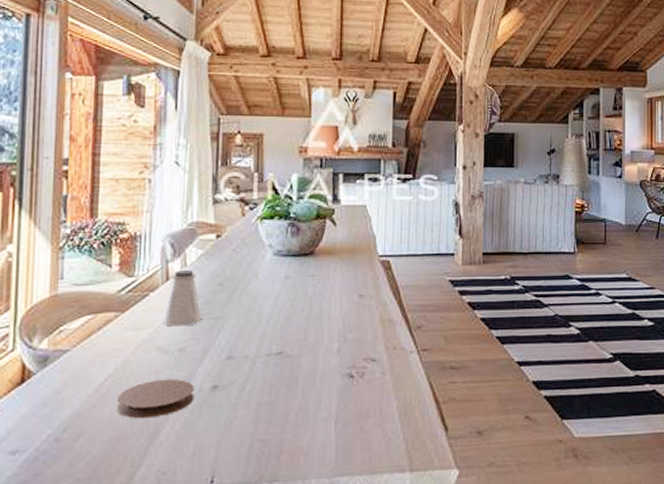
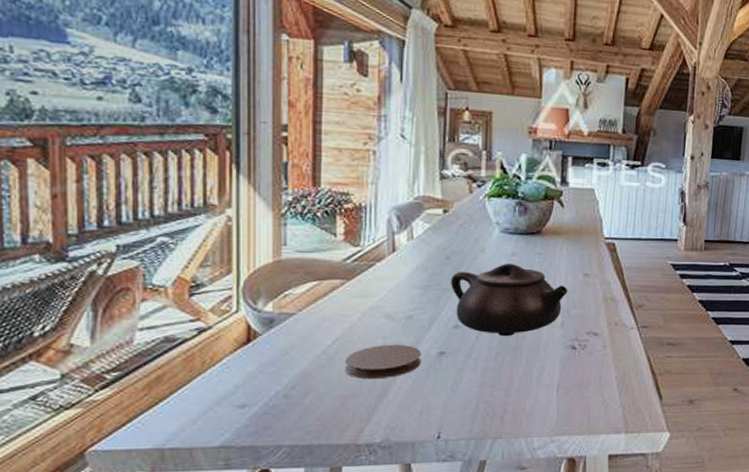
saltshaker: present [163,269,202,327] -> none [390,242,429,296]
teapot: none [223,288,344,367] -> present [450,264,568,337]

